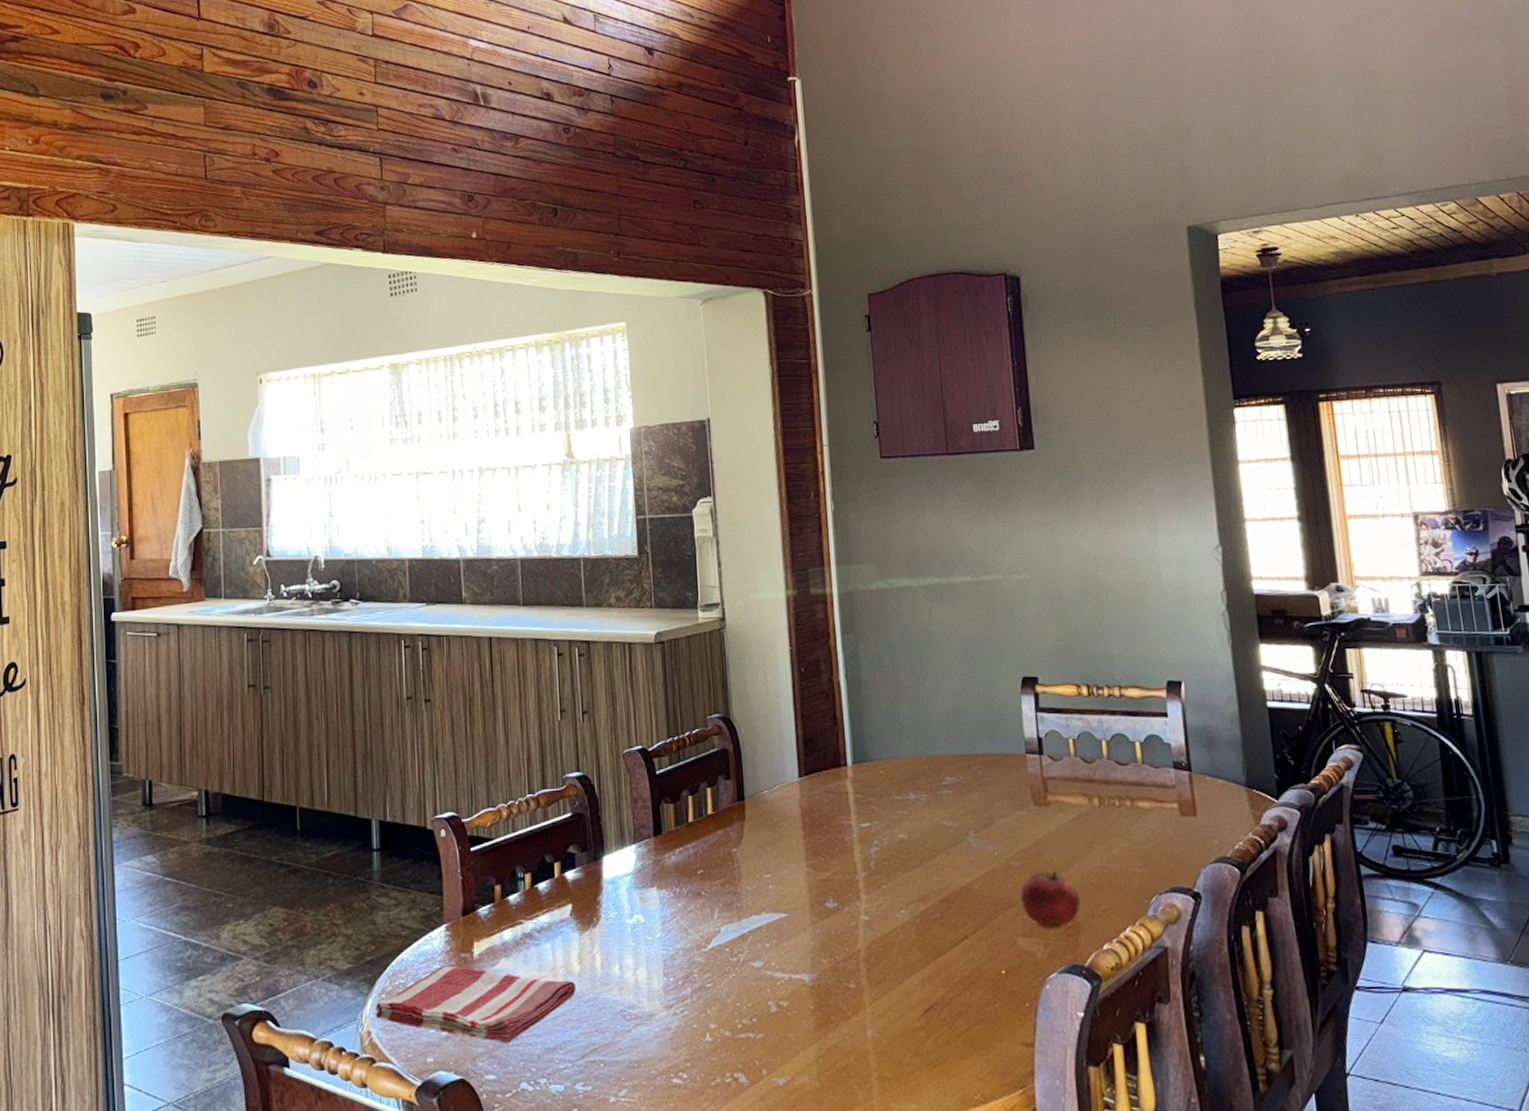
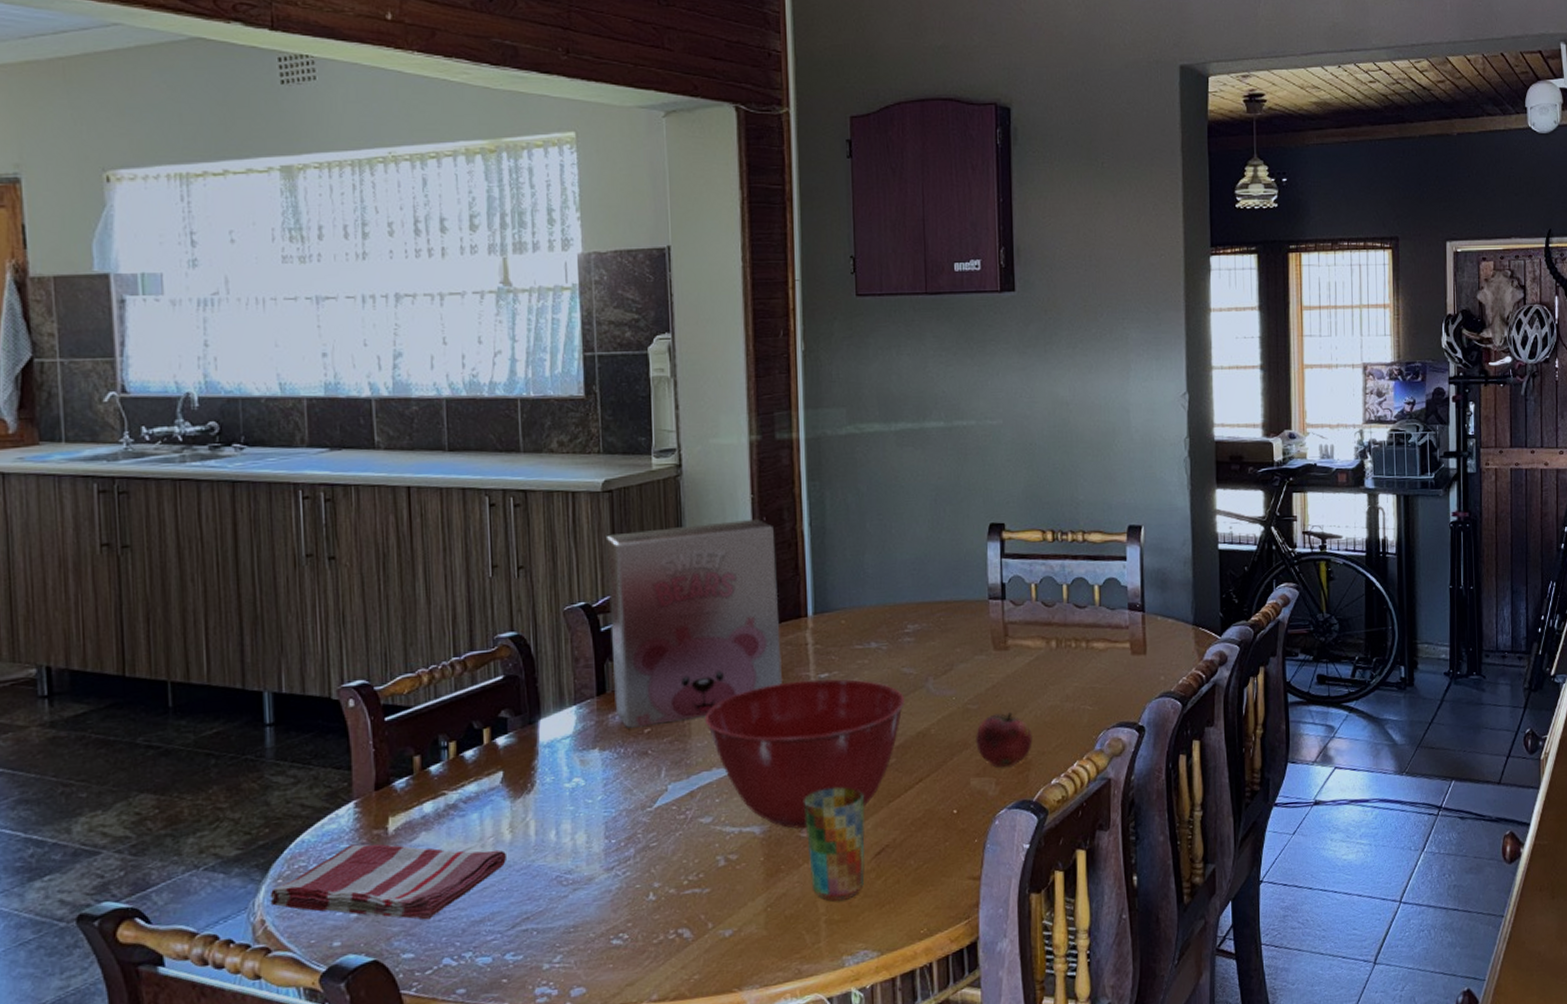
cereal box: none [659,670,825,870] -> present [605,519,782,729]
mixing bowl: none [753,828,946,979] -> present [704,679,904,829]
cup: none [851,939,914,1059] -> present [804,787,865,902]

